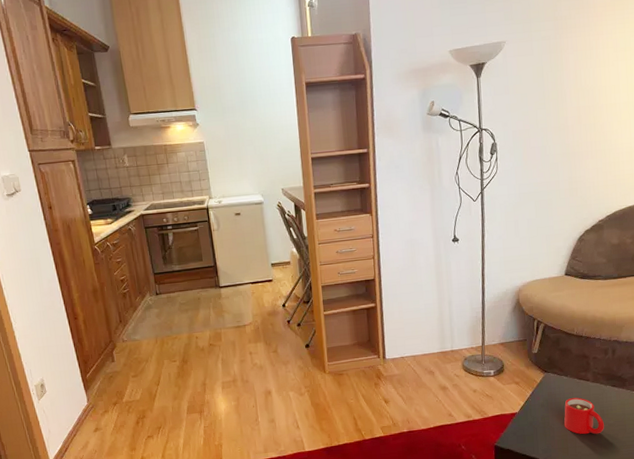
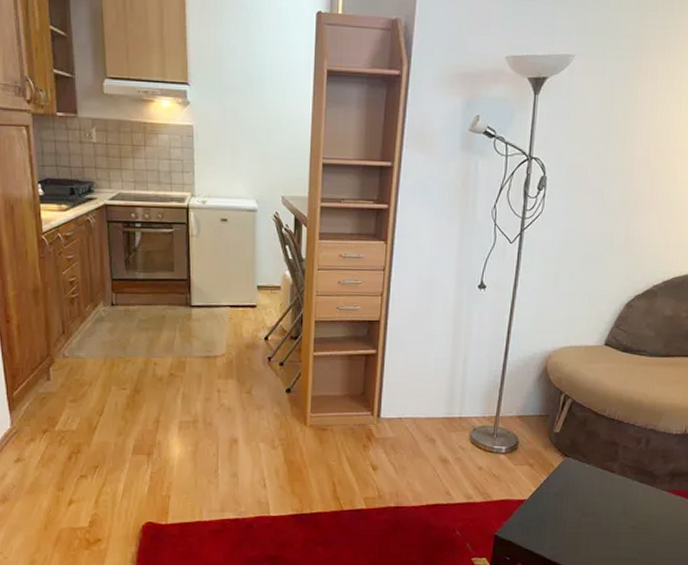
mug: present [563,397,604,435] -> none [578,490,625,536]

